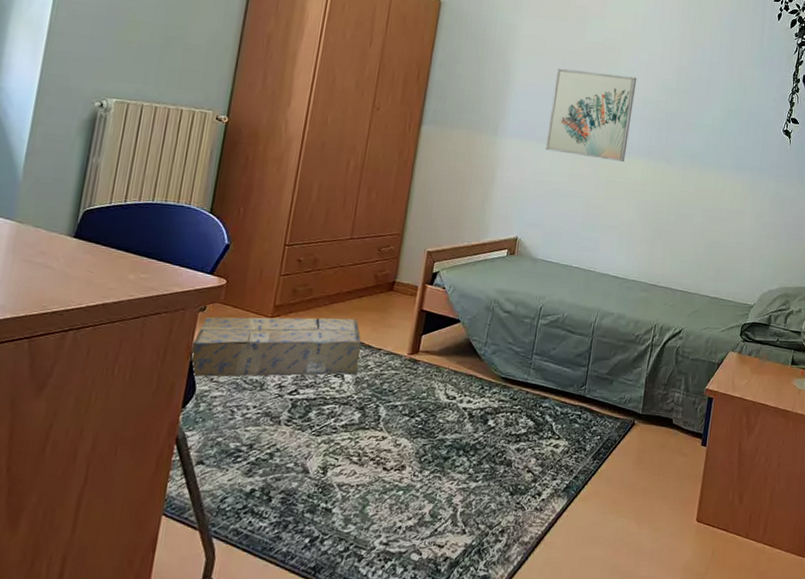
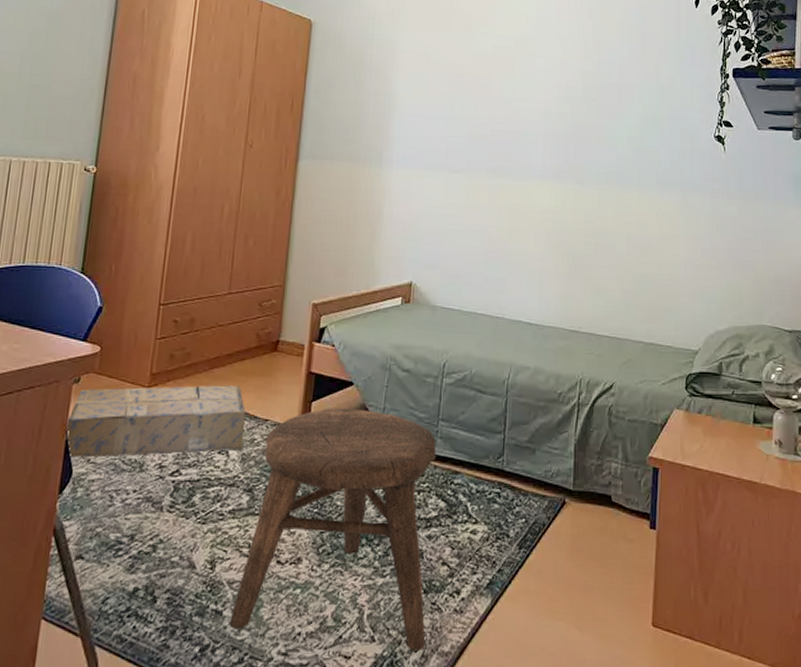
stool: none [337,341,530,541] -> present [229,408,437,651]
wall art: present [545,68,637,163] -> none [437,84,535,188]

